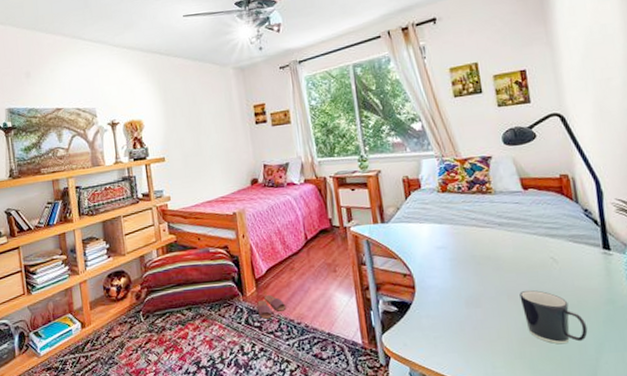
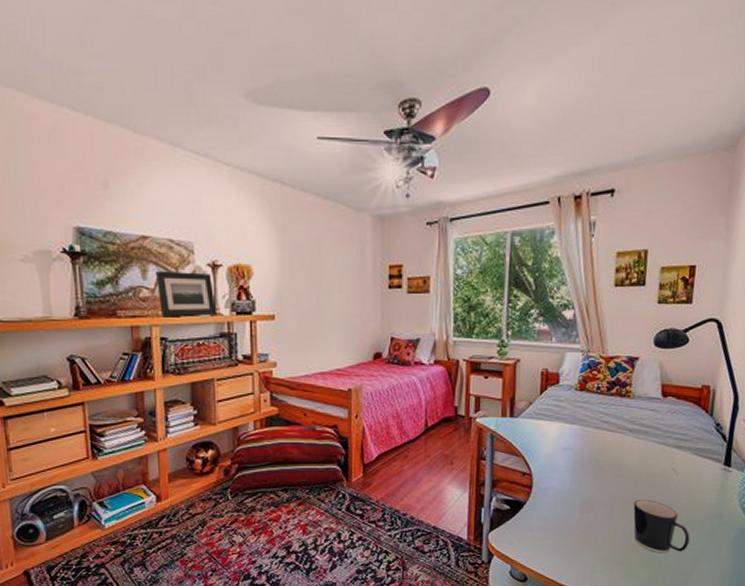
picture frame: none [68,131,118,170] -> present [155,270,216,317]
slippers: present [257,294,285,319] -> none [362,481,392,507]

